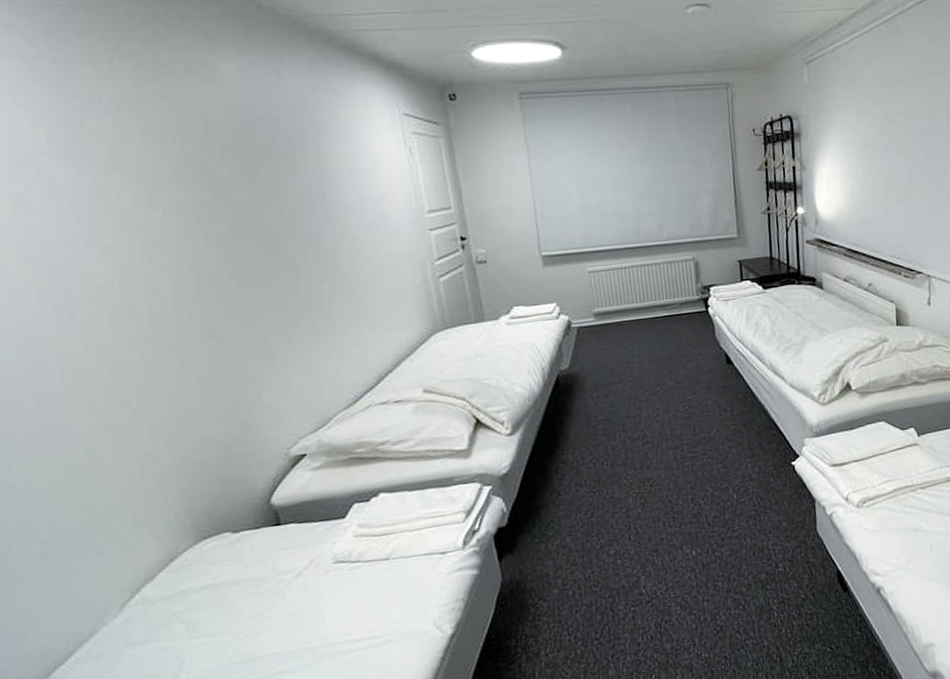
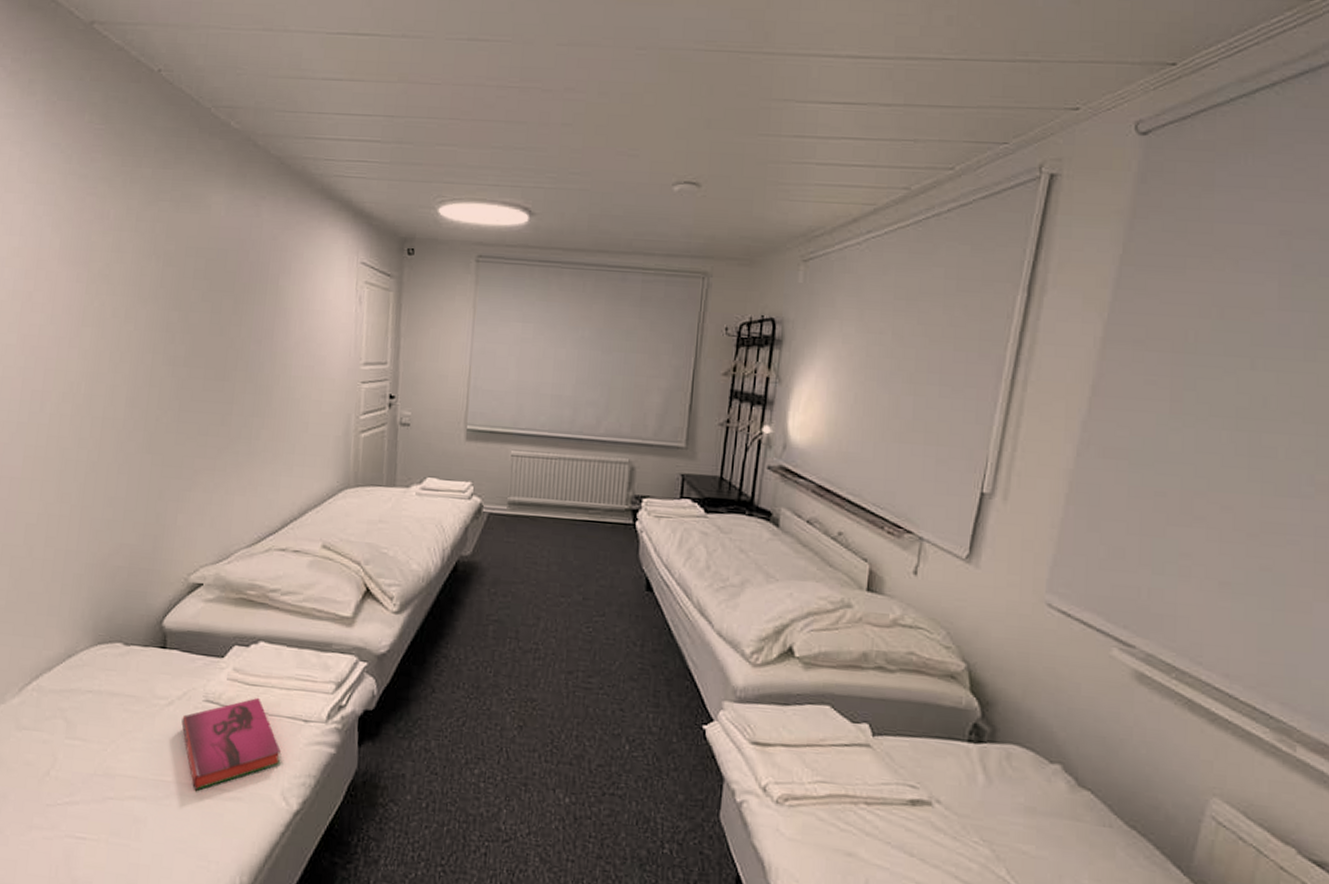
hardback book: none [314,544,427,647] -> present [181,697,281,791]

